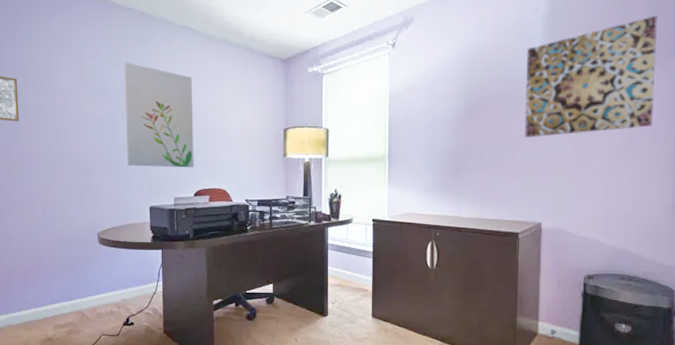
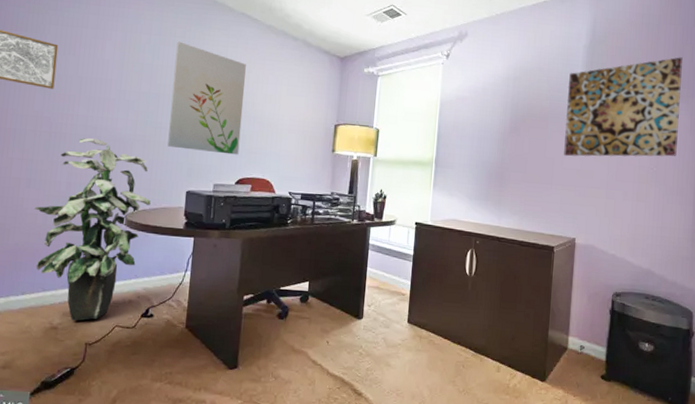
indoor plant: none [18,165,119,332] -> present [34,138,151,321]

